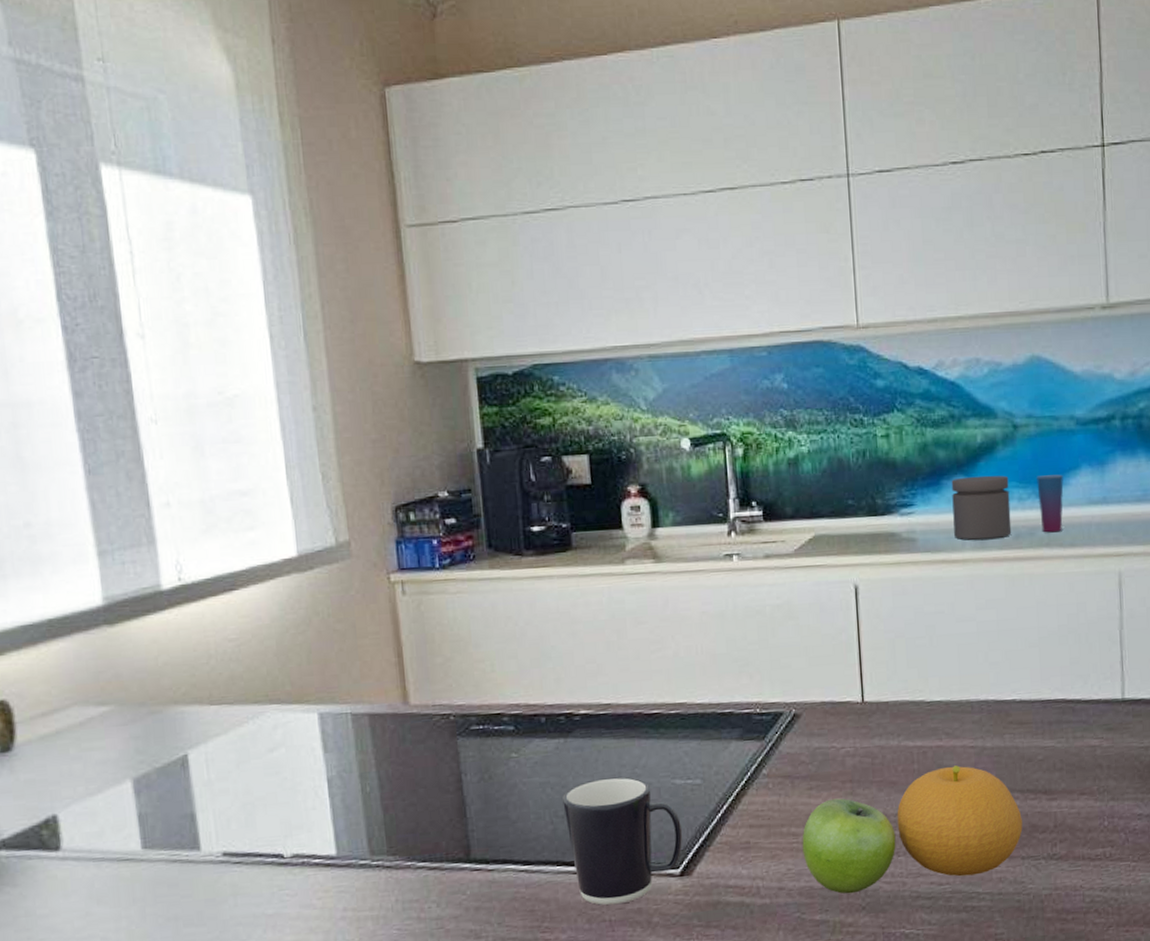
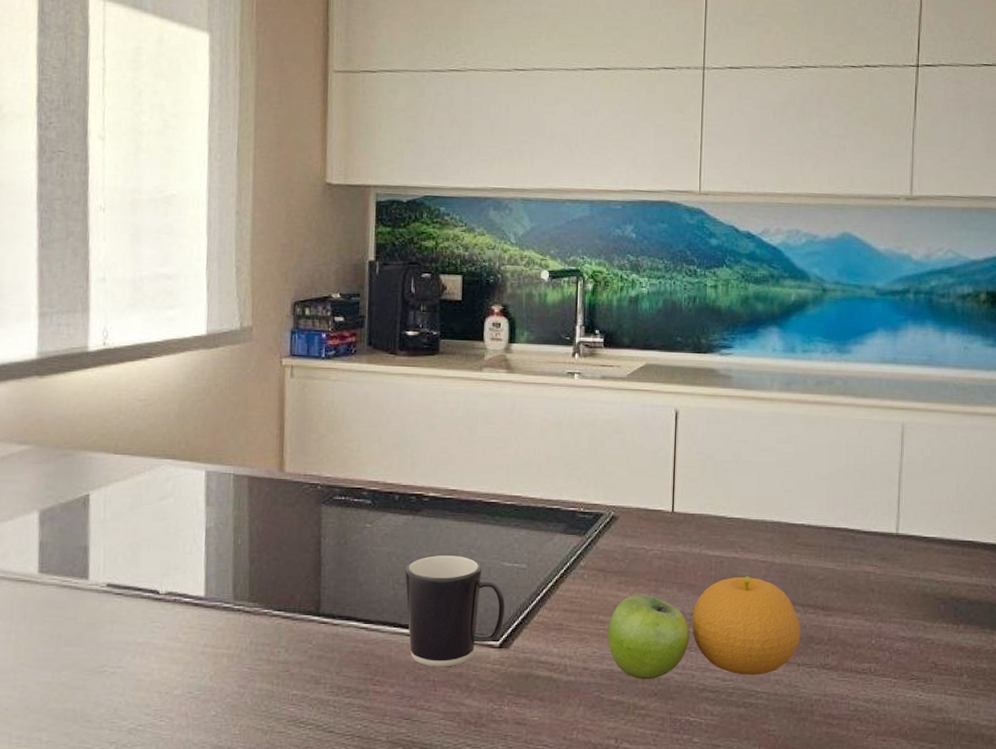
jar: present [951,475,1012,541] -> none [765,328,815,384]
cup: present [1037,474,1064,533] -> none [839,334,861,384]

